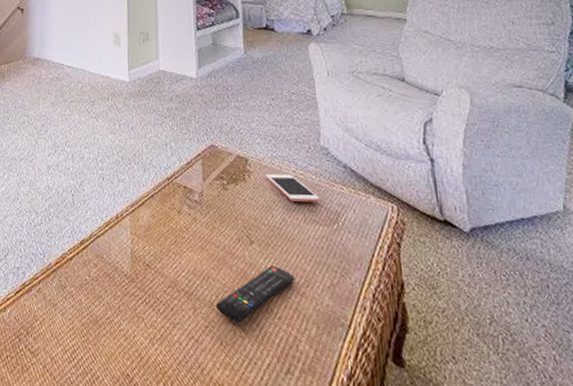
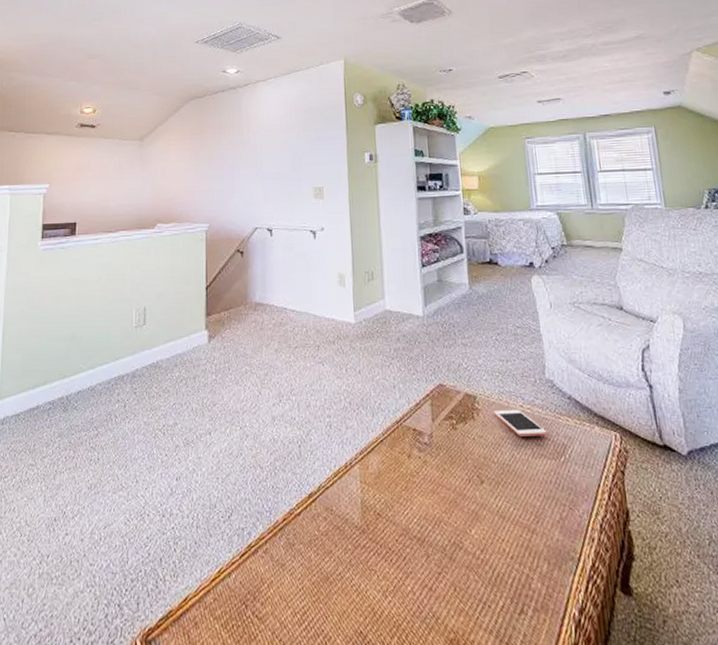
remote control: present [216,265,296,323] -> none [449,504,526,566]

